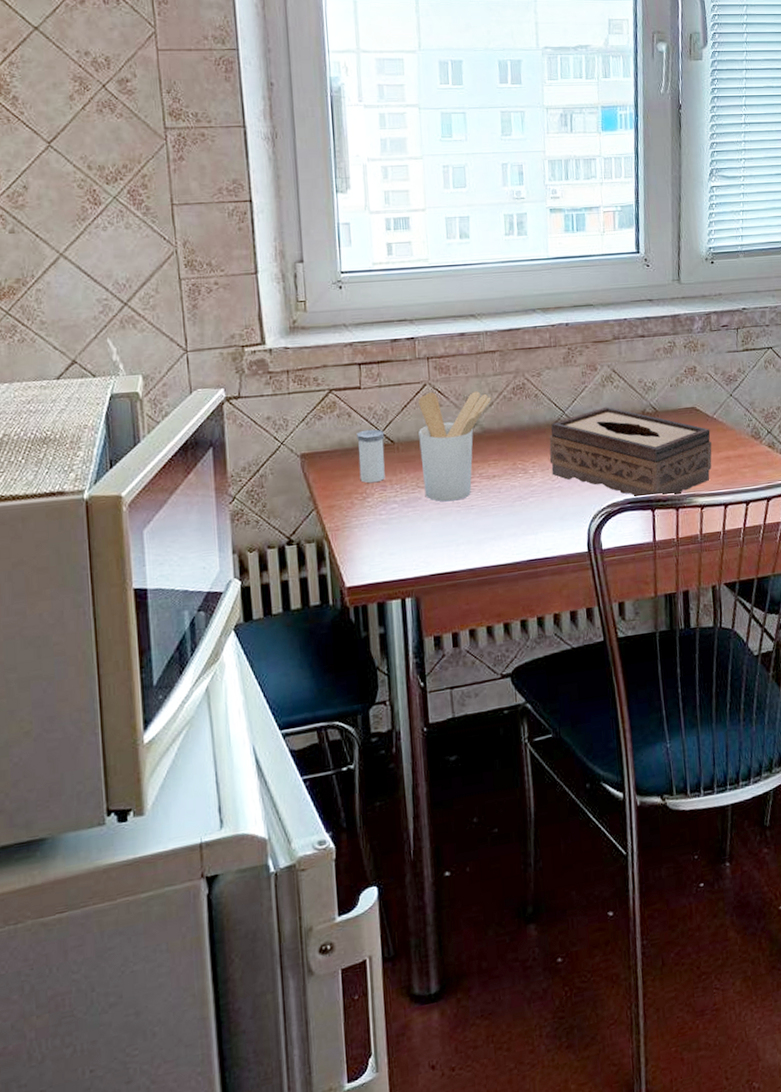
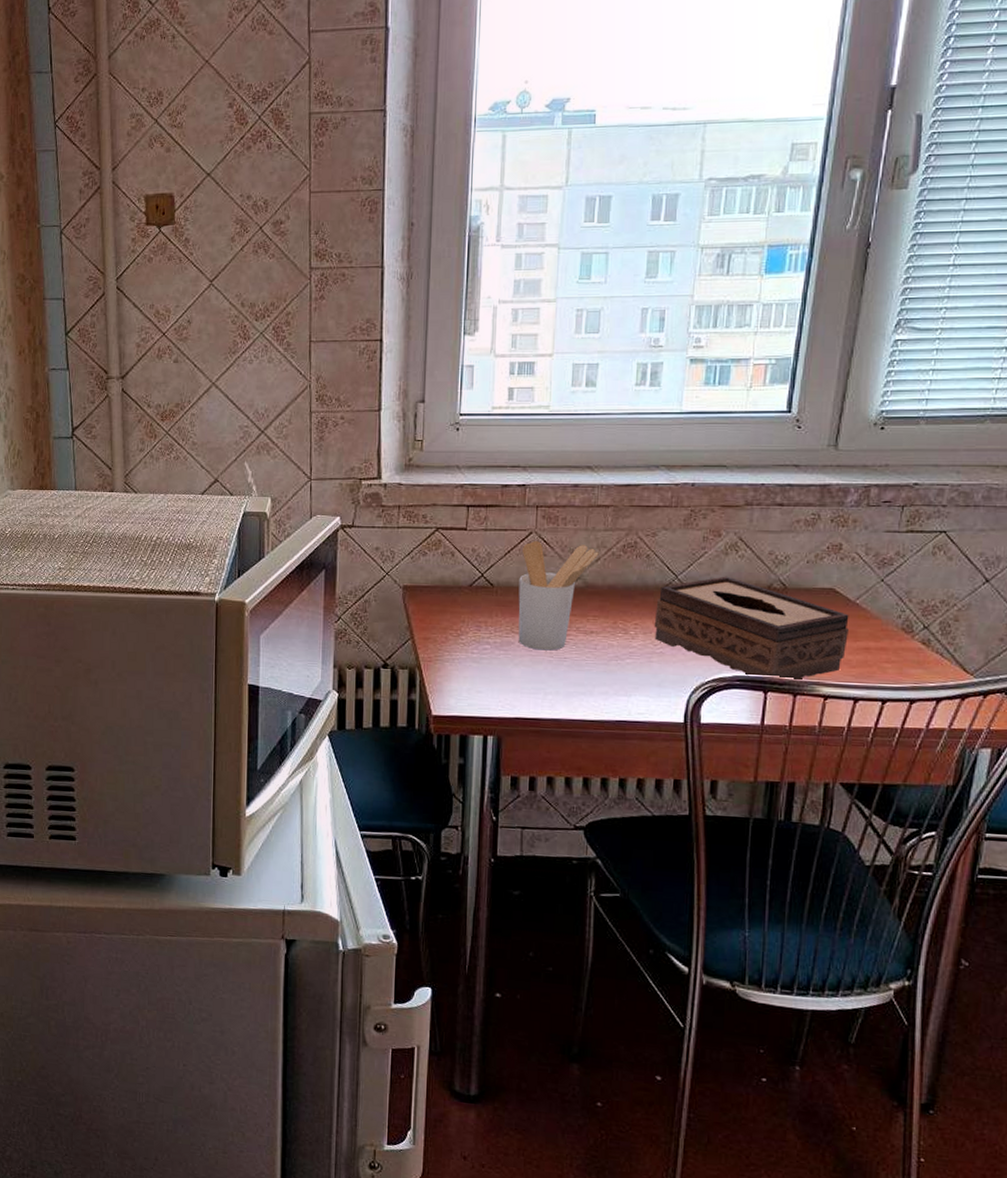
salt shaker: present [356,429,385,483] -> none [456,570,485,622]

